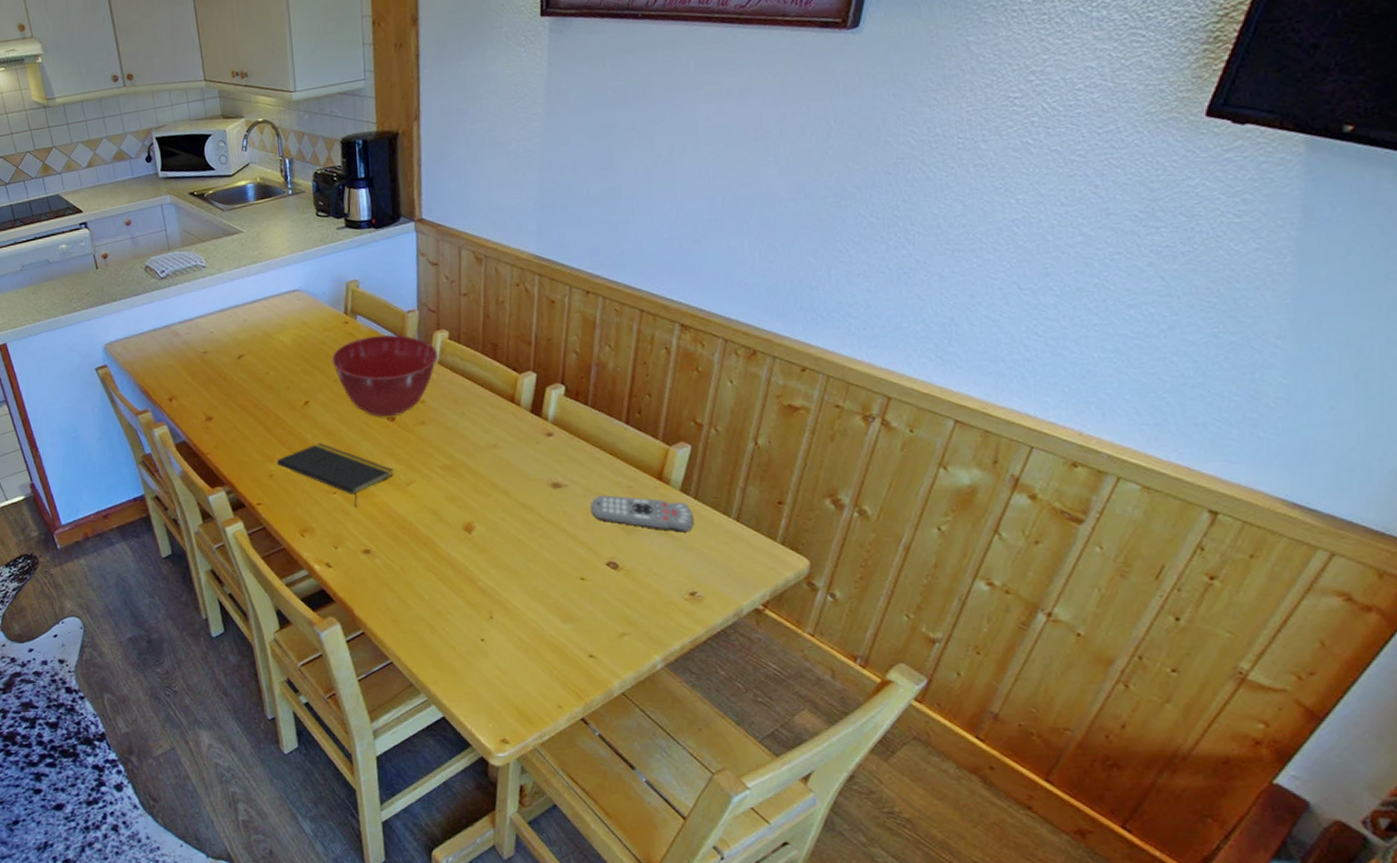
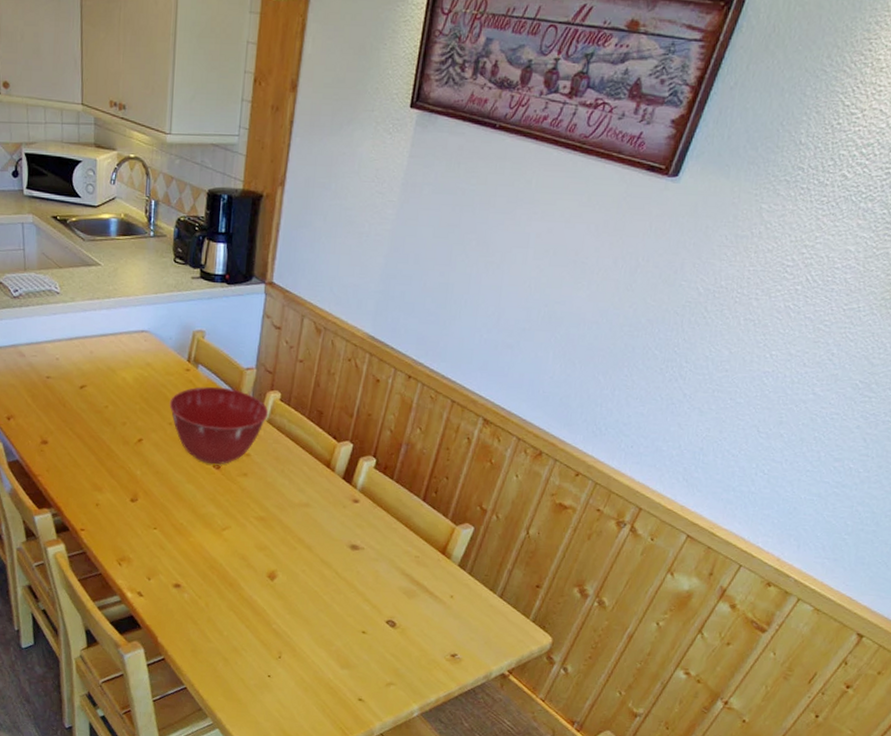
notepad: present [276,442,394,507] -> none [104,479,212,544]
remote control: present [590,495,693,533] -> none [380,561,465,602]

